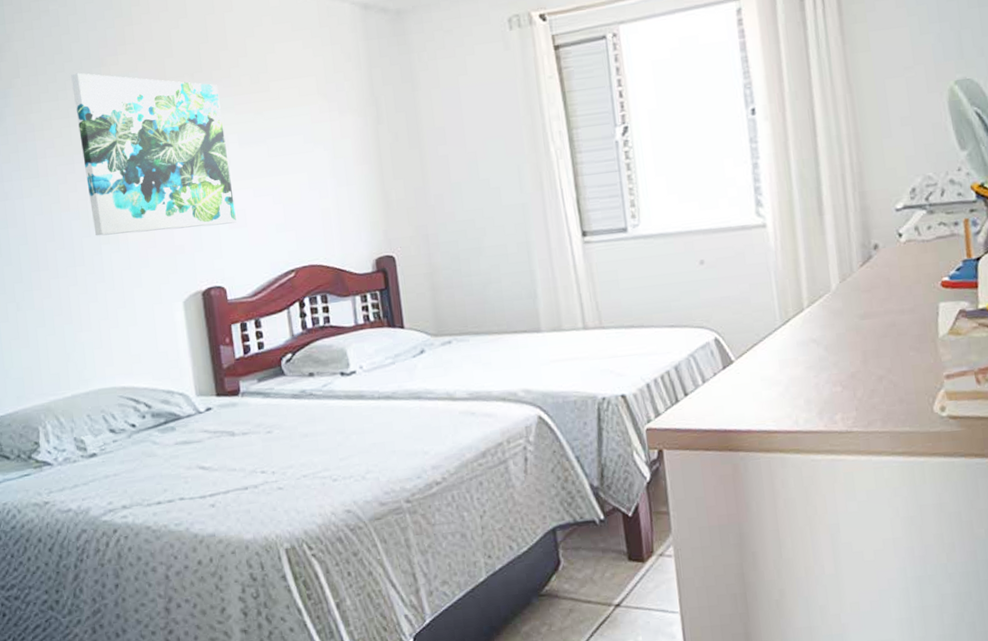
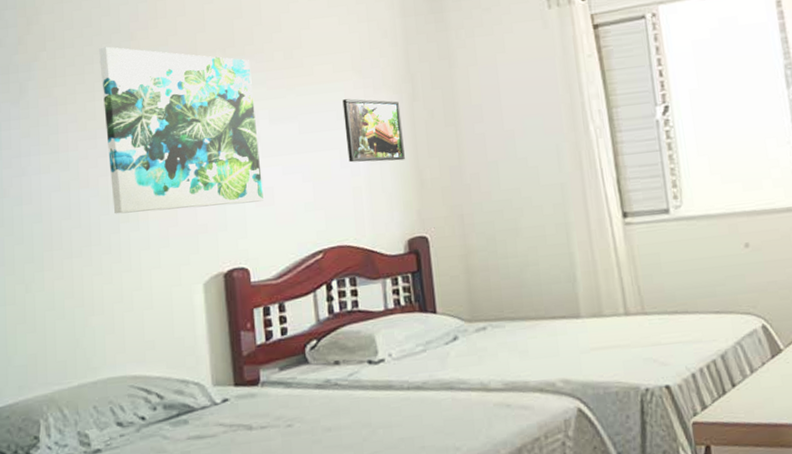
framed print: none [309,122,371,185] -> present [342,98,405,163]

